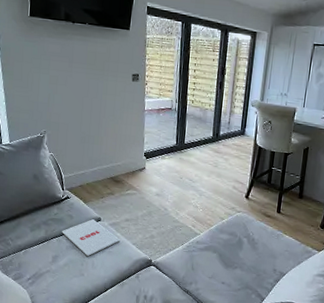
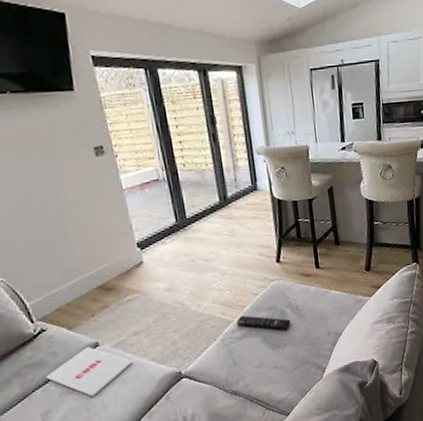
remote control: none [202,232,245,256] -> present [236,315,291,330]

